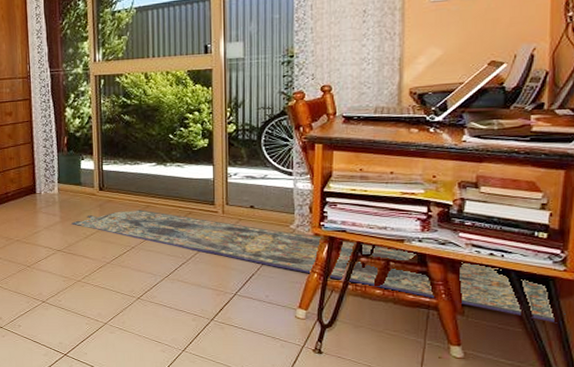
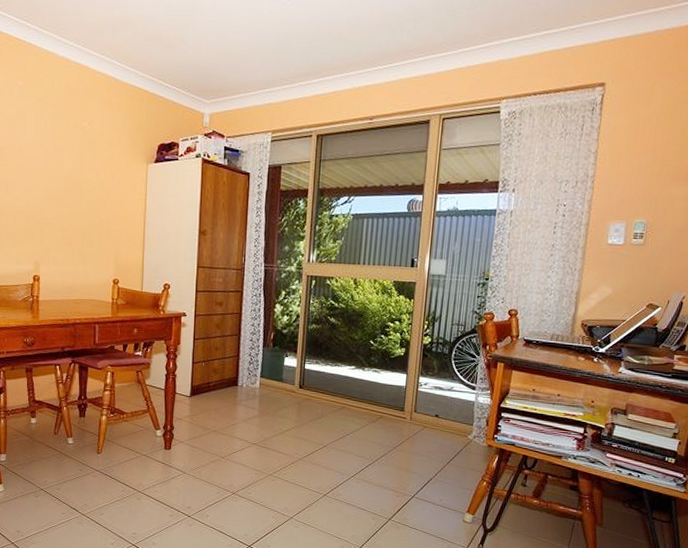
rug: present [71,210,566,323] -> none [269,410,681,538]

